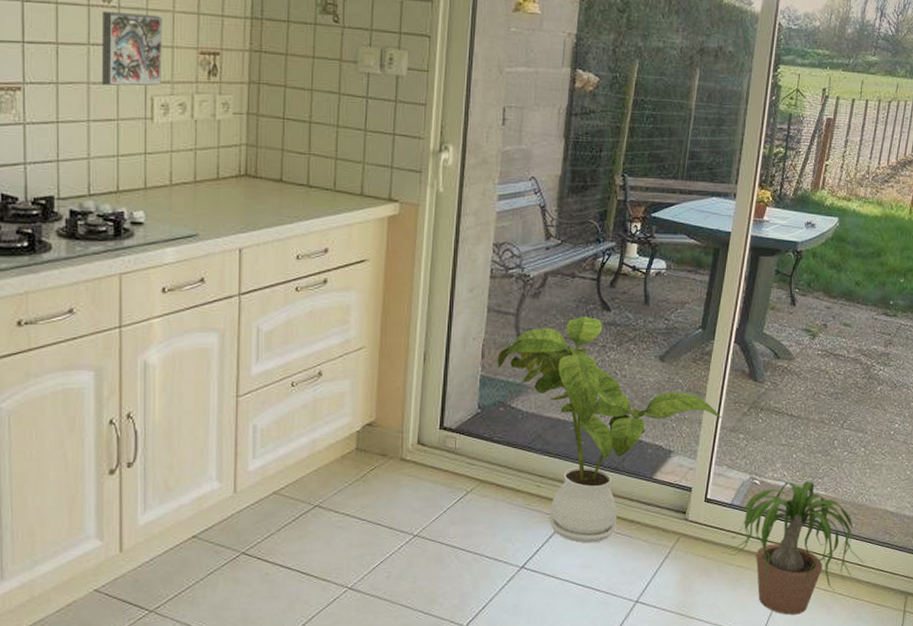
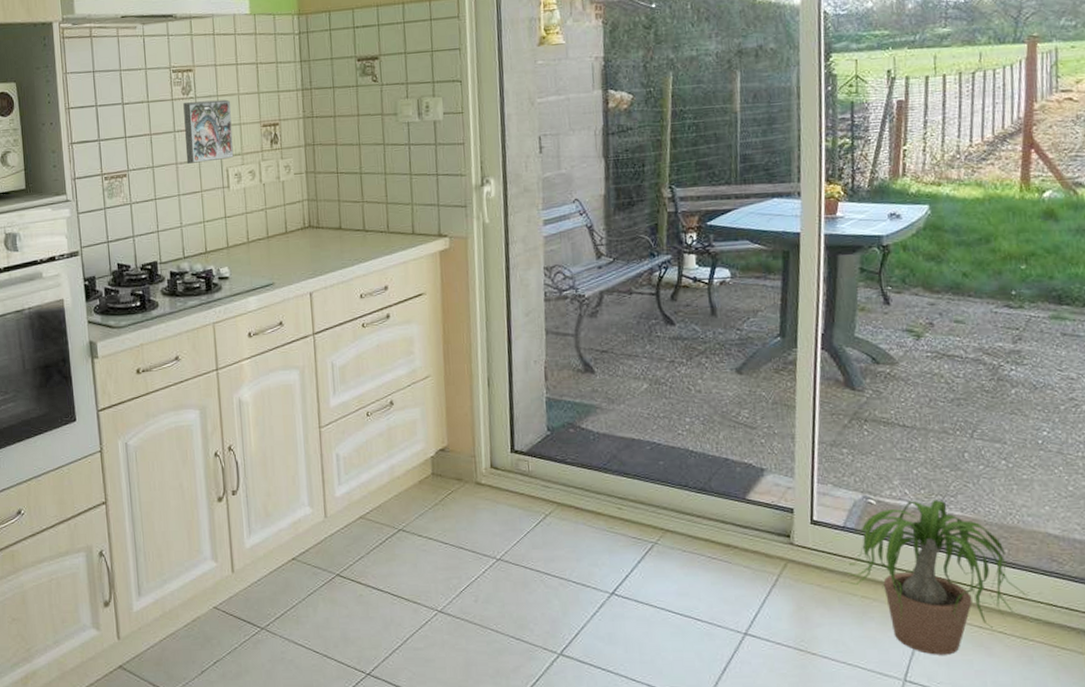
house plant: present [497,316,722,544] -> none [561,331,818,569]

